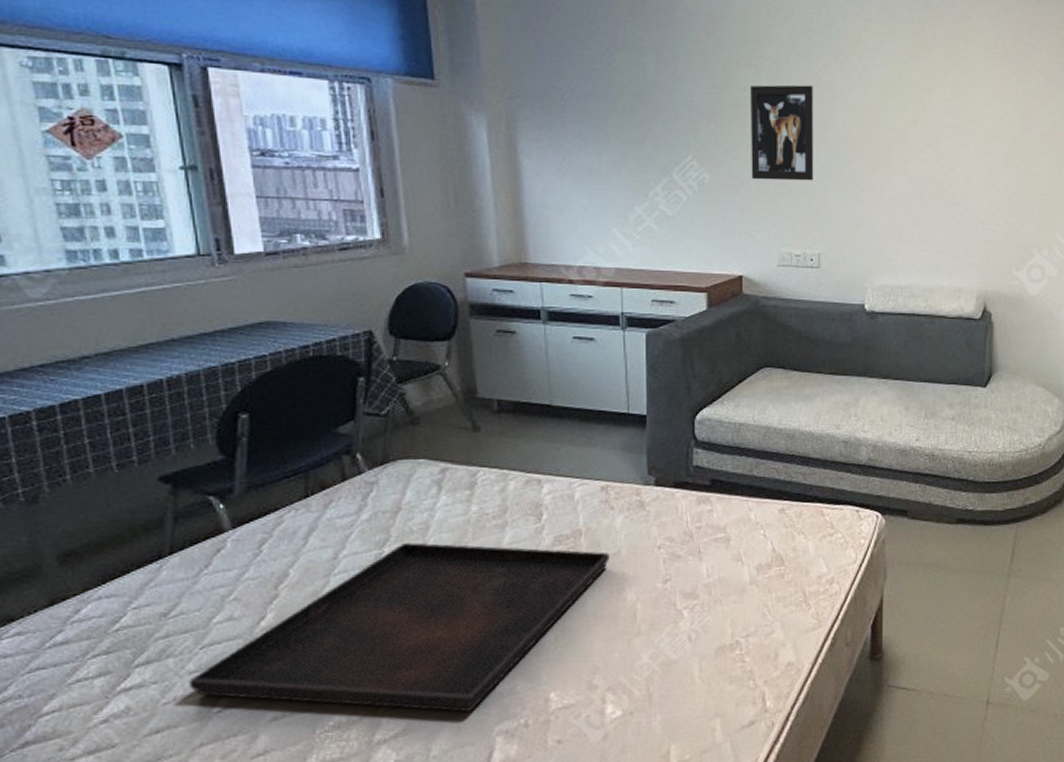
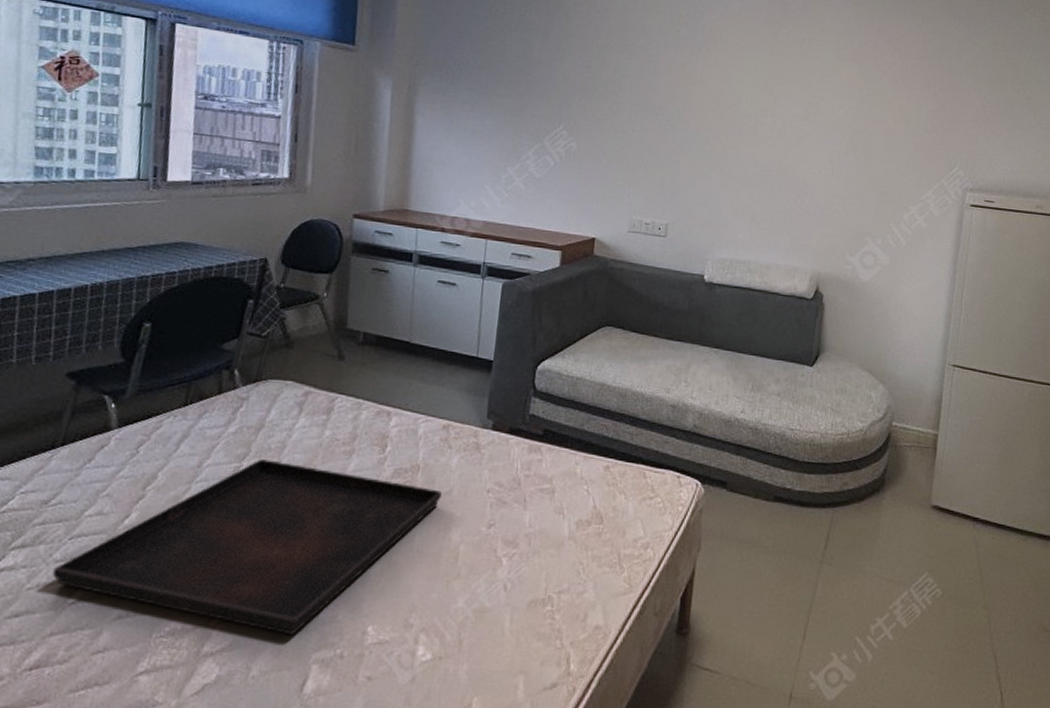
wall art: present [749,84,814,181] -> none [613,68,677,157]

